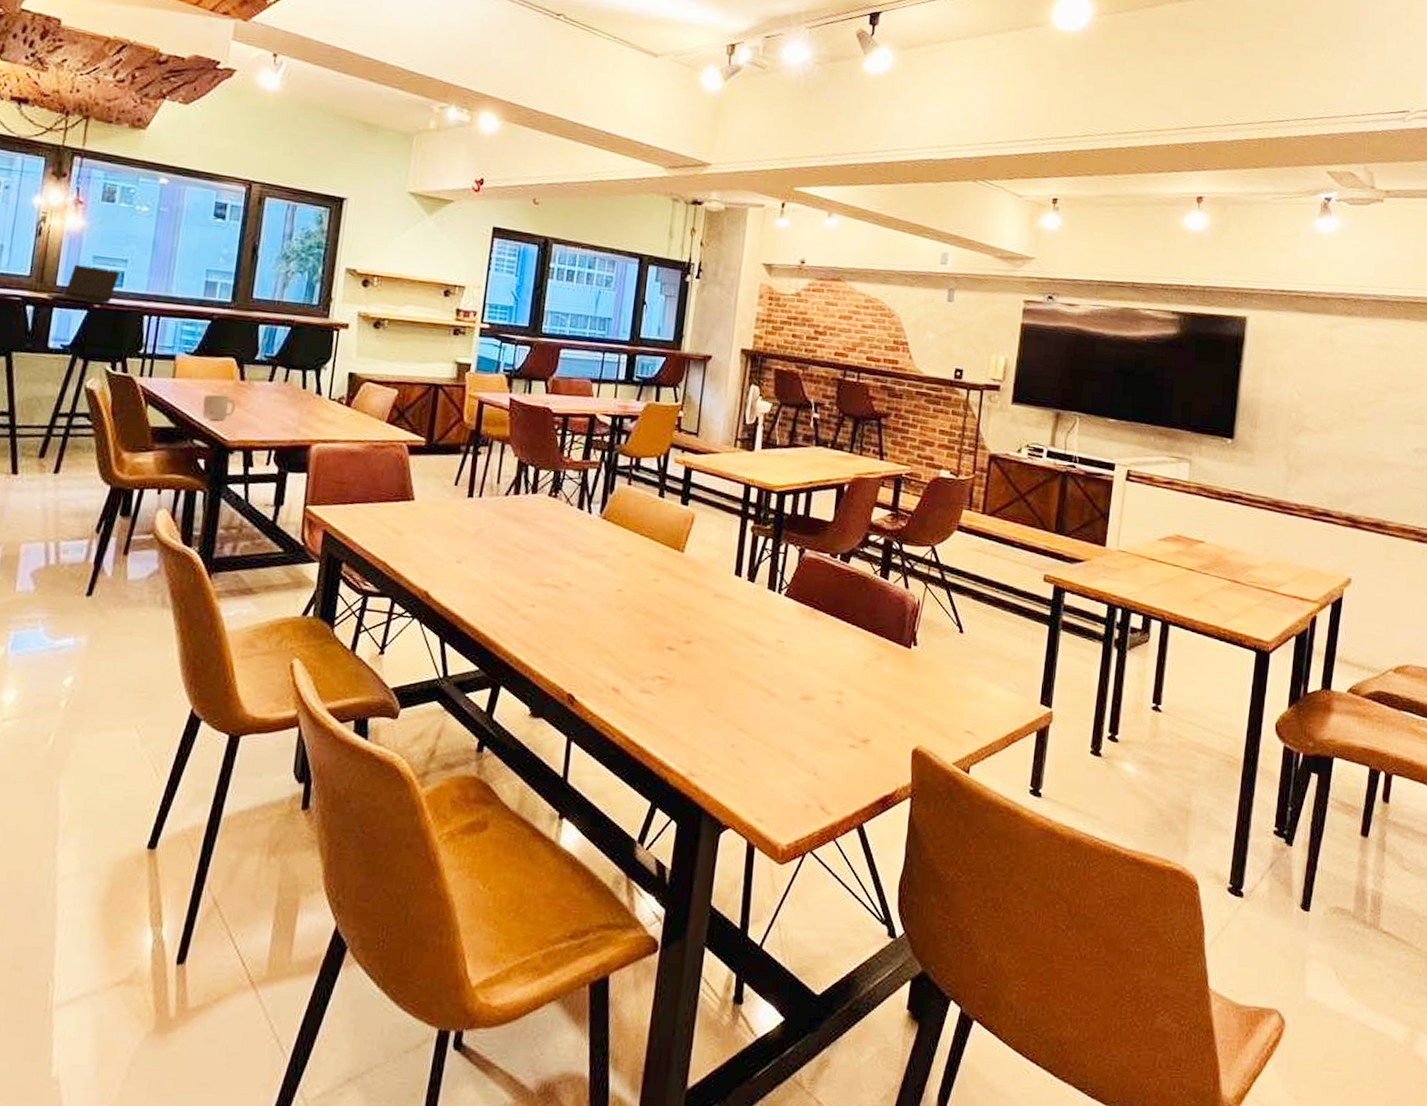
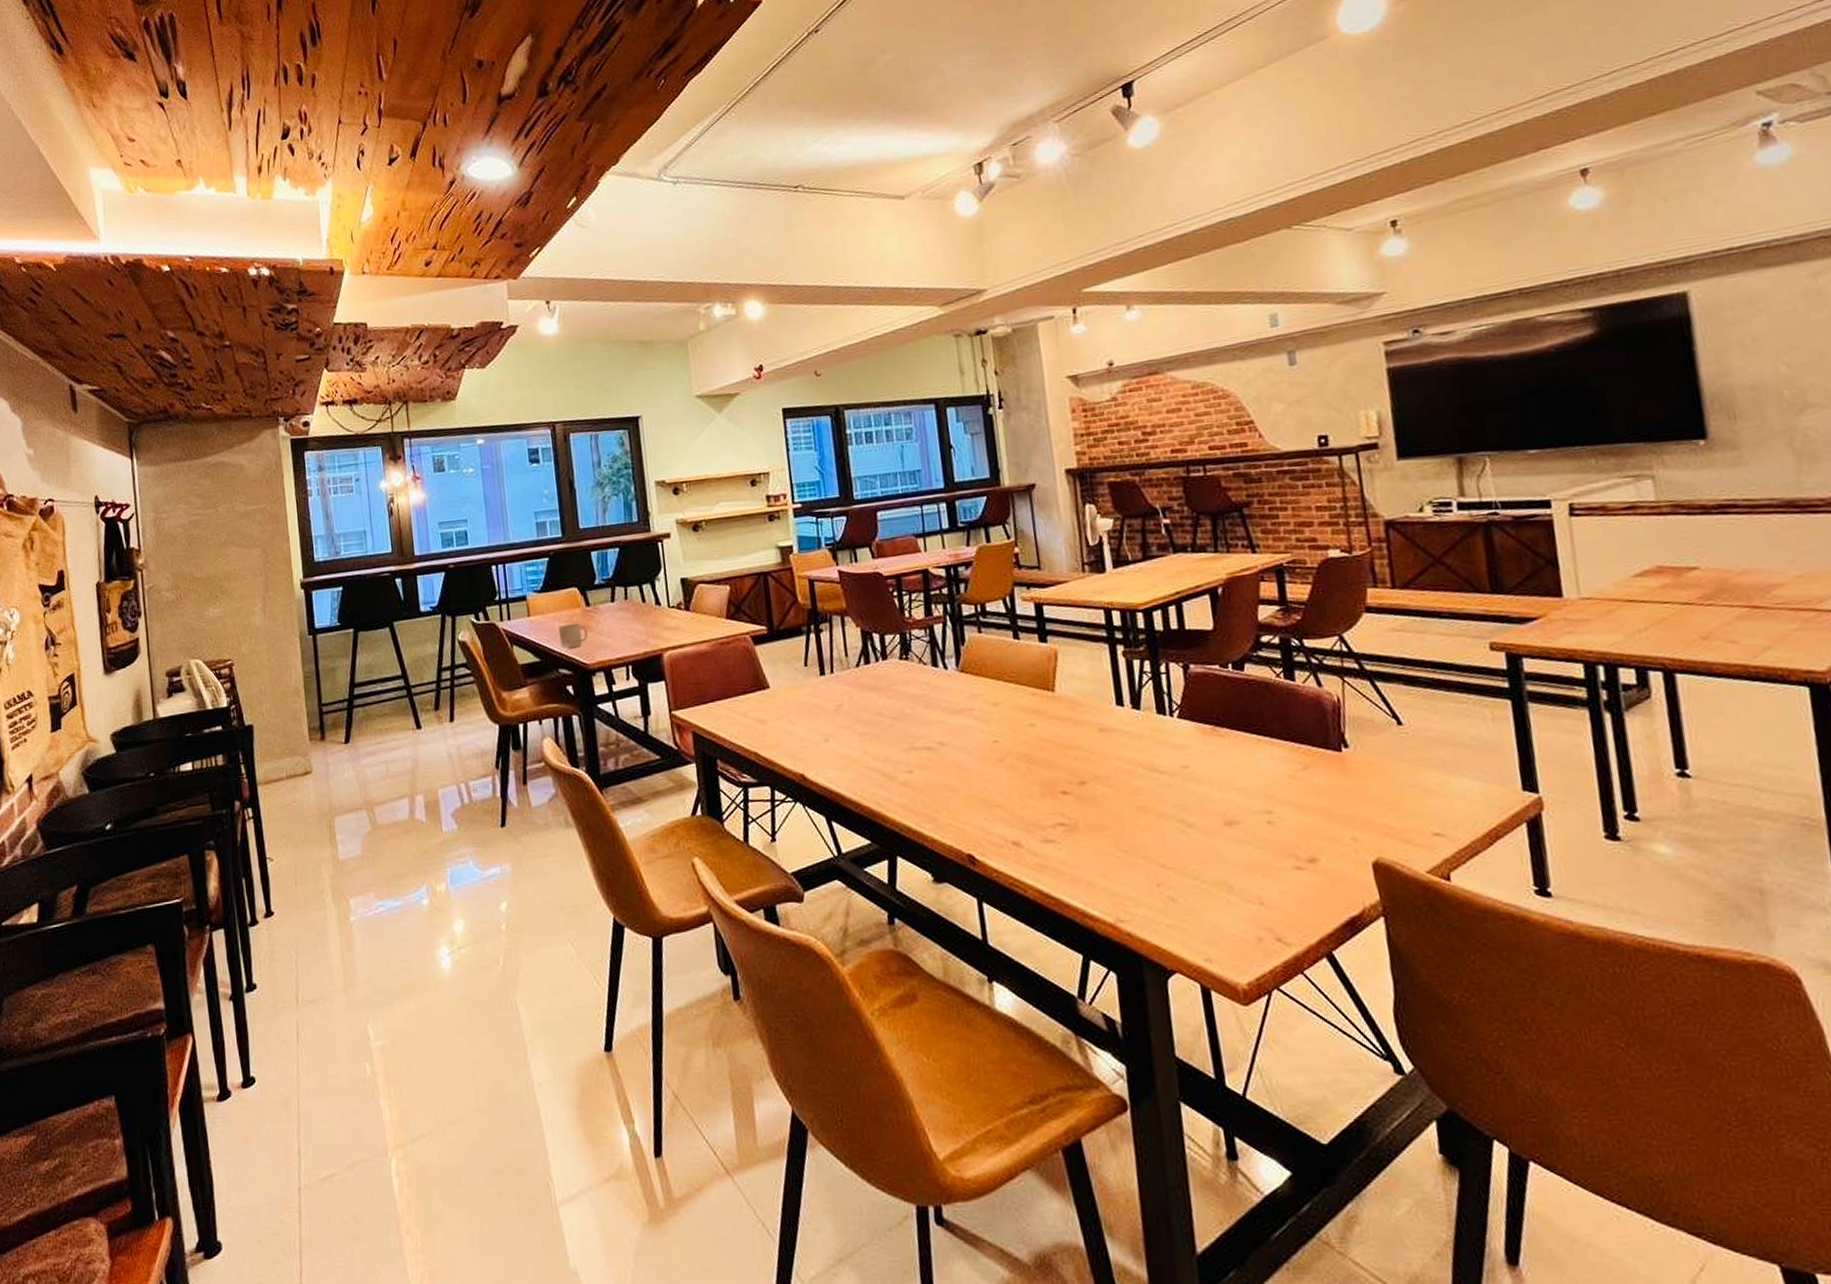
laptop: present [47,264,120,305] -> none [409,531,464,569]

